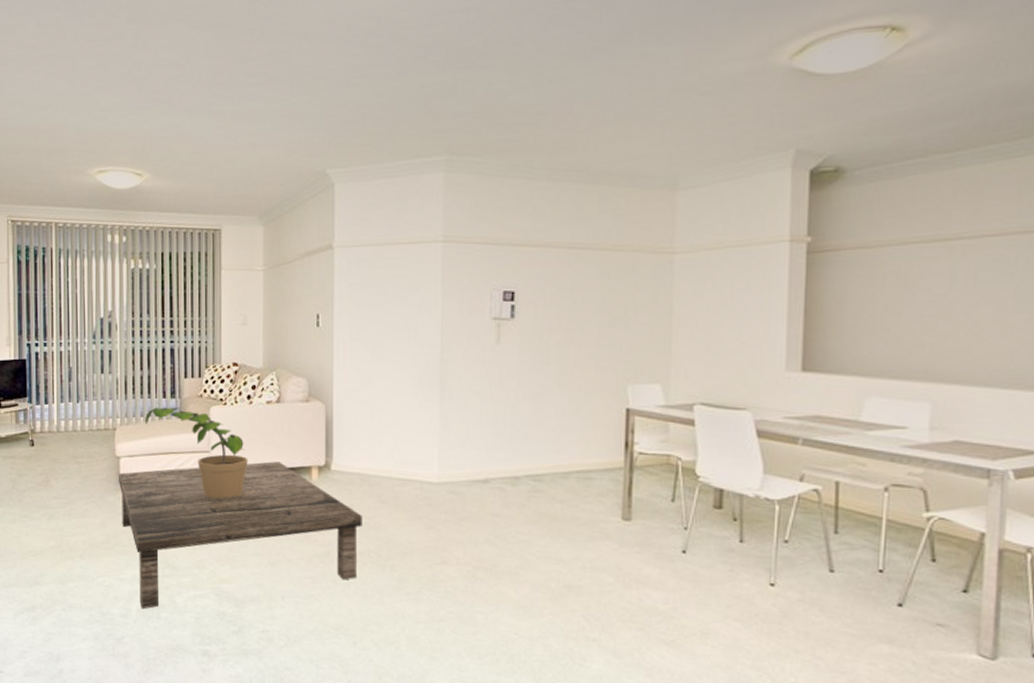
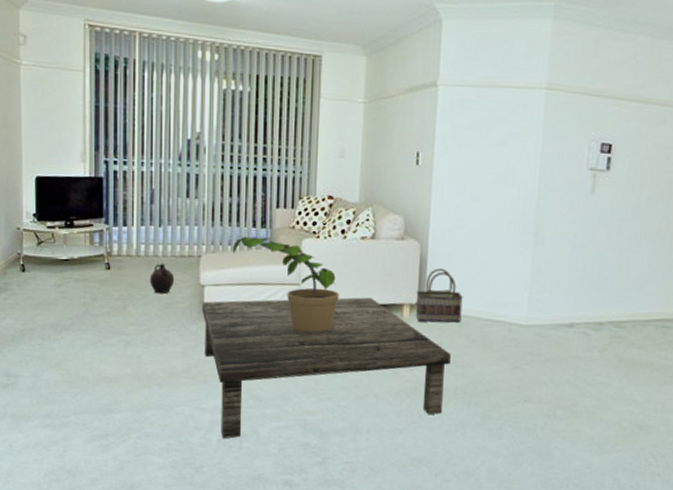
ceramic jug: none [69,437,93,468] -> present [149,263,175,294]
basket: none [324,428,371,484] -> present [415,268,463,323]

